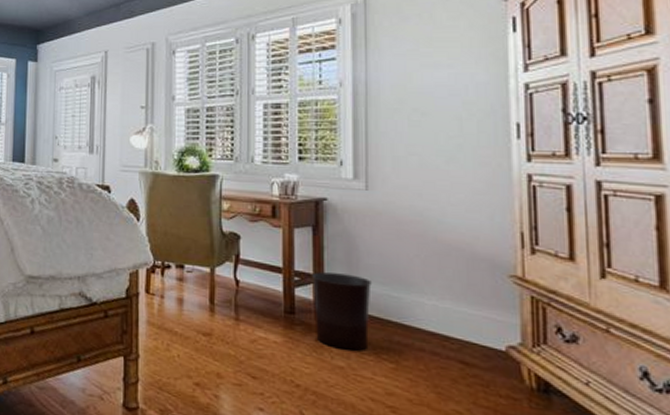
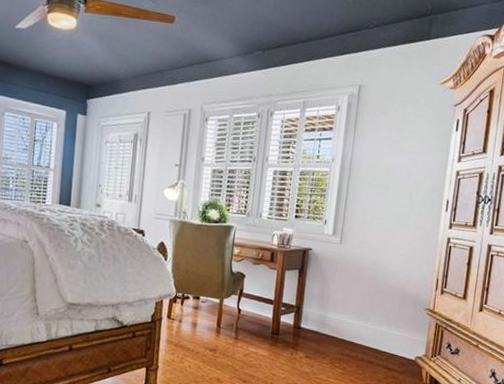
waste bin: present [311,272,372,351] -> none [292,304,335,361]

